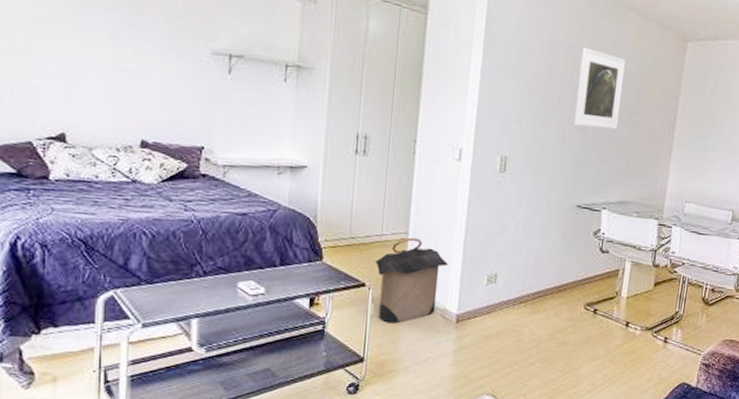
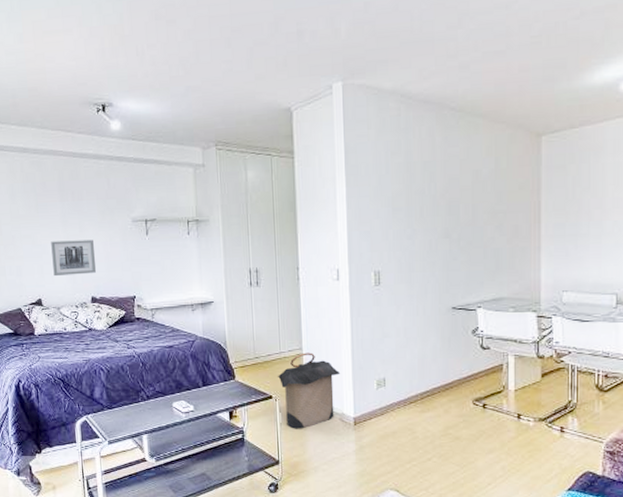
wall art: none [88,60,153,110] -> present [51,239,96,277]
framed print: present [573,47,627,130] -> none [436,160,482,233]

